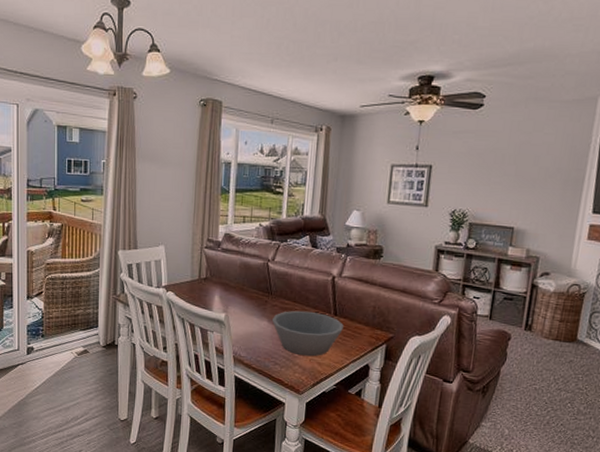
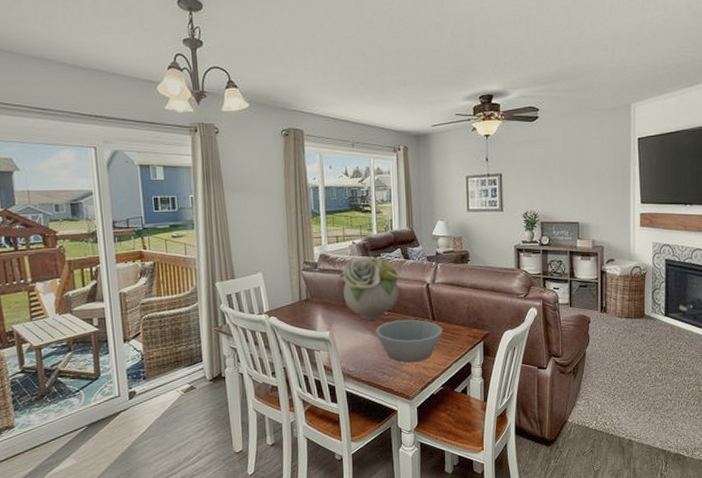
flower arrangement: none [242,240,308,308] -> present [339,256,402,321]

